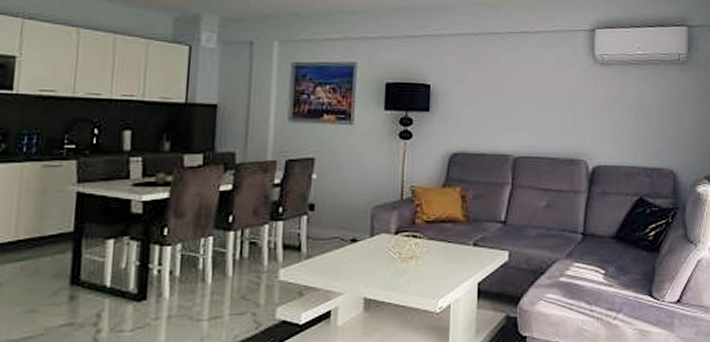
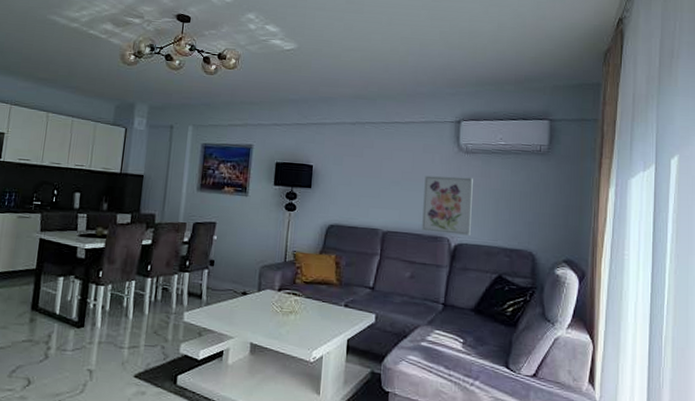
wall art: none [557,91,610,157] -> present [422,175,473,236]

